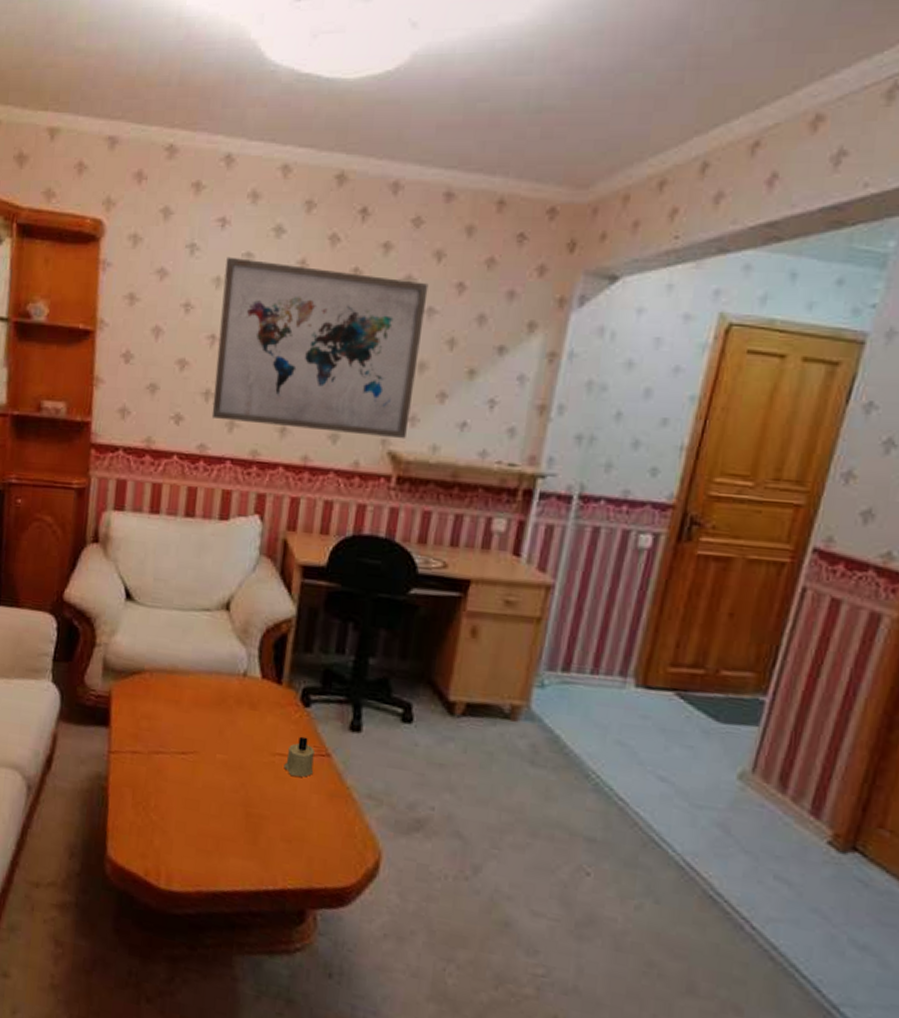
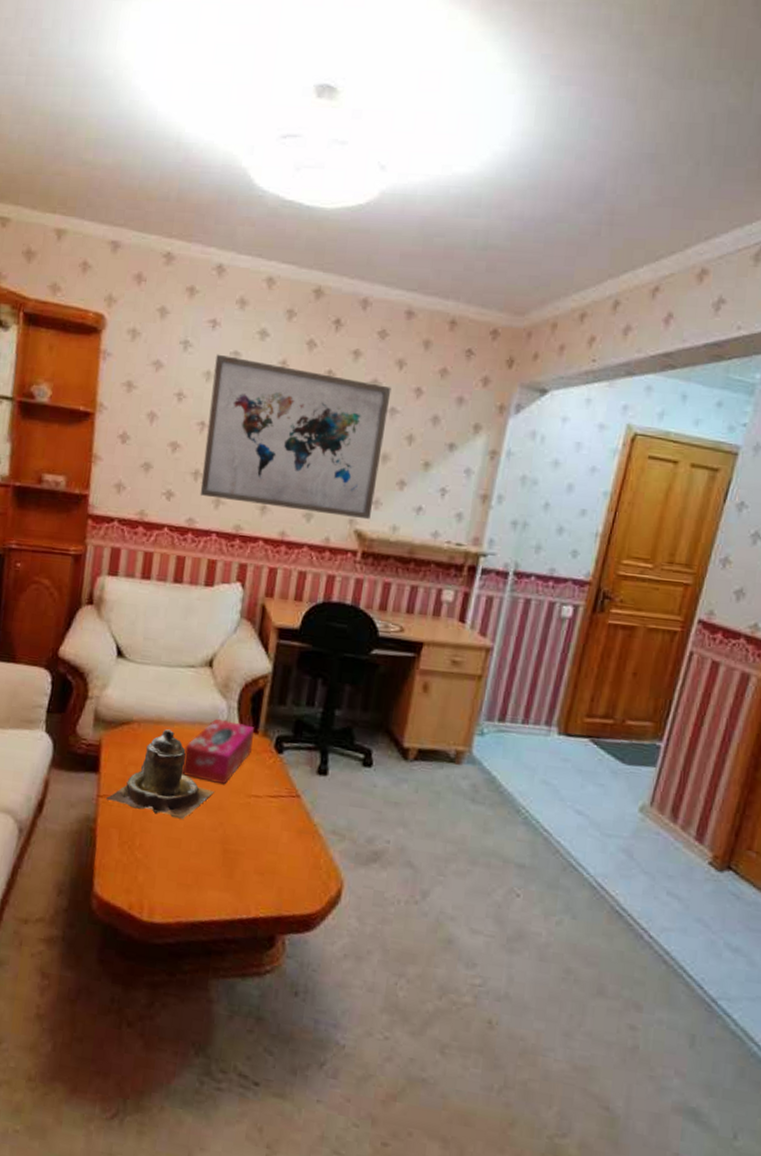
teapot: none [118,679,235,779] -> present [106,729,214,819]
tissue box: none [199,667,277,742] -> present [182,718,254,785]
candle: present [284,736,315,777] -> none [258,779,286,816]

